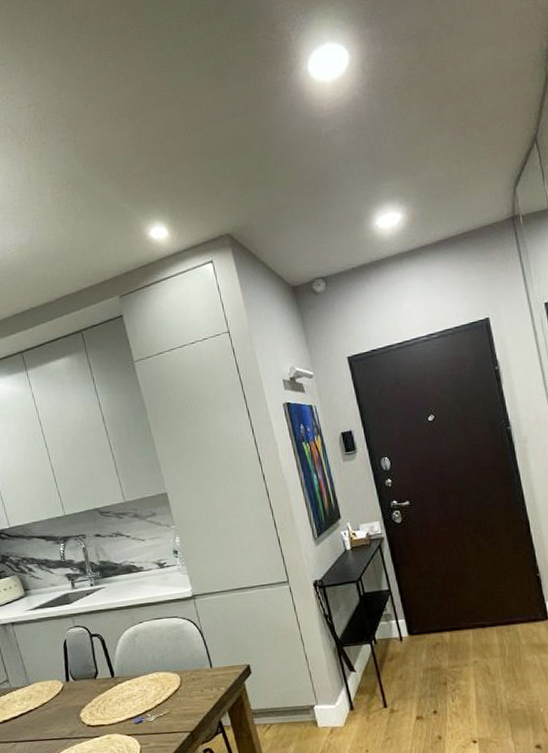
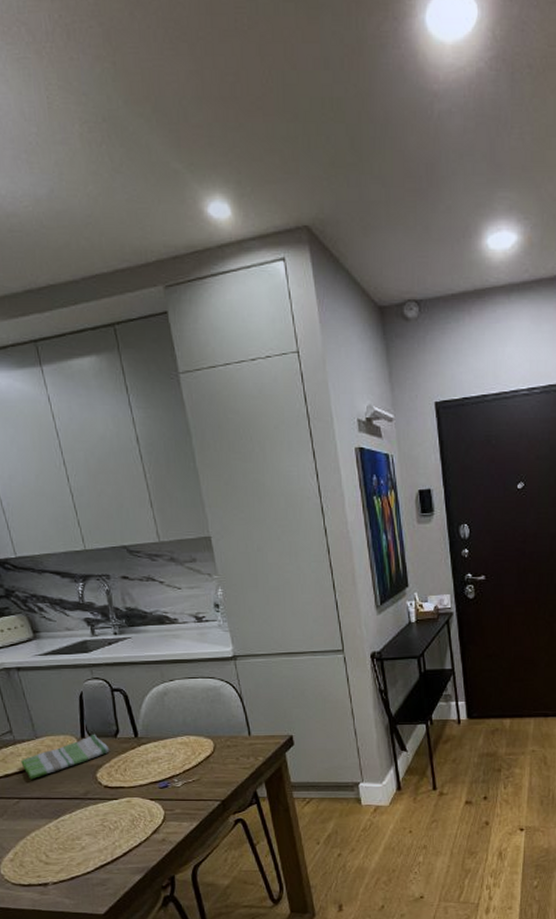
dish towel: none [16,677,91,724] -> present [21,734,110,780]

